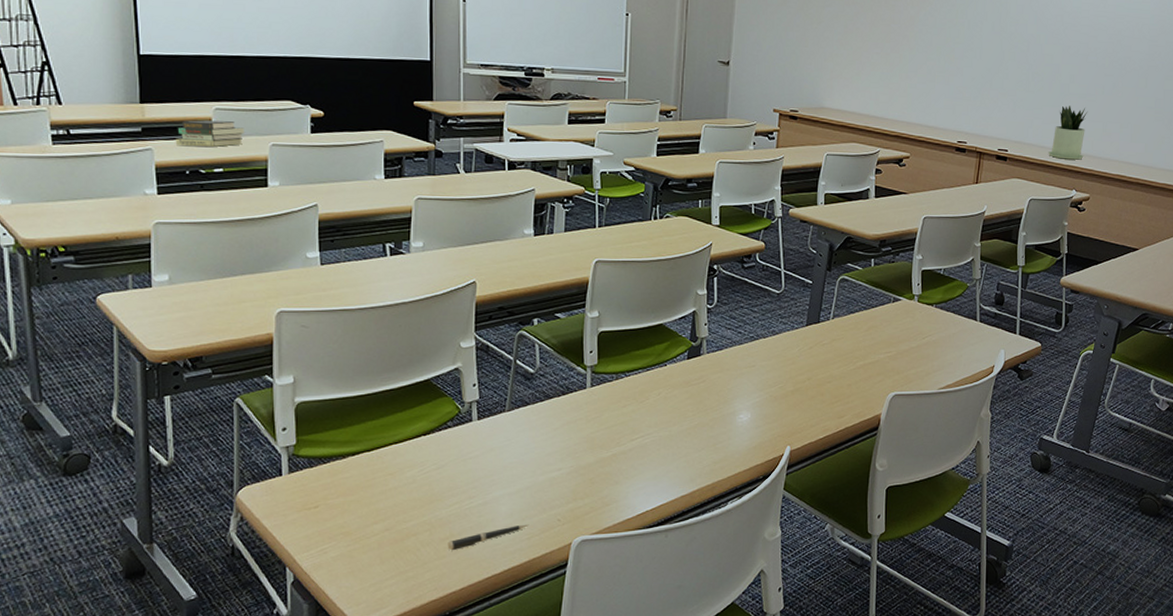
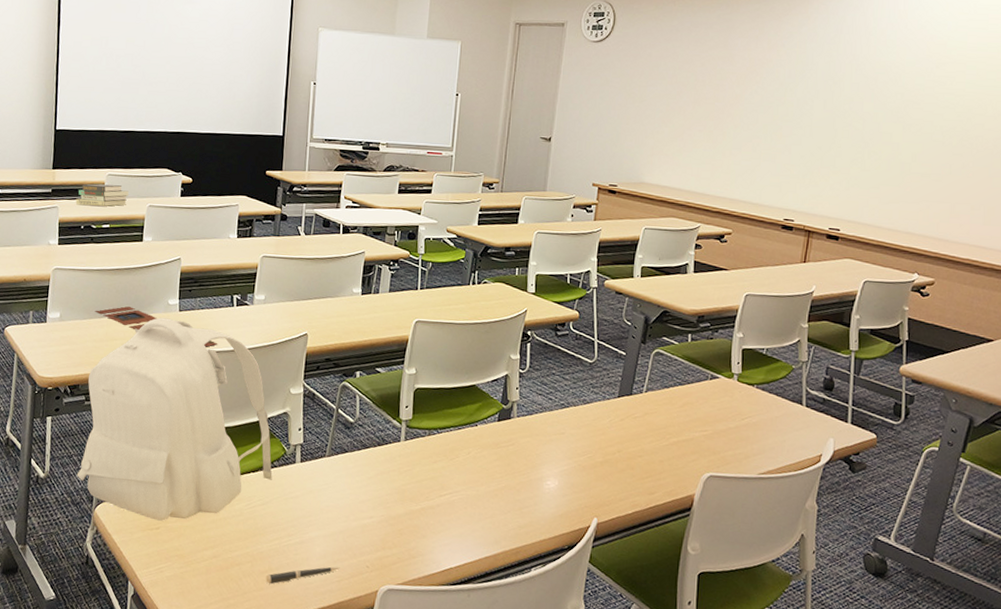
backpack: none [210,273,447,499] -> present [77,317,273,521]
papers: none [213,263,372,303] -> present [94,306,218,347]
planter: present [1048,105,1088,160] -> none [886,185,933,242]

